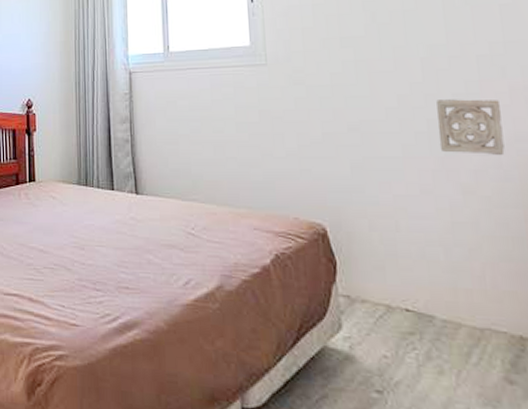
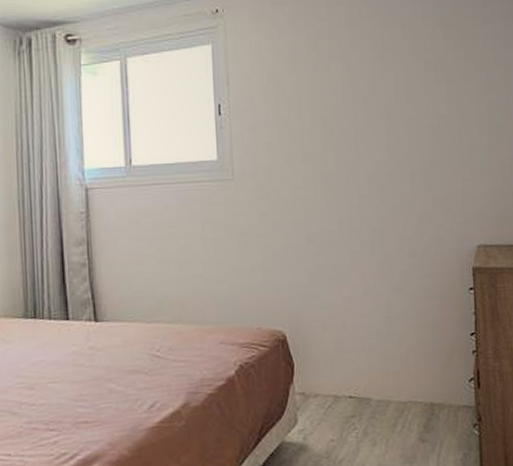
wall ornament: present [436,99,505,155] -> none [378,209,427,257]

